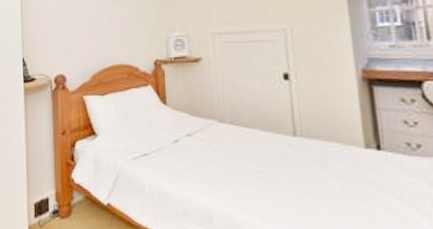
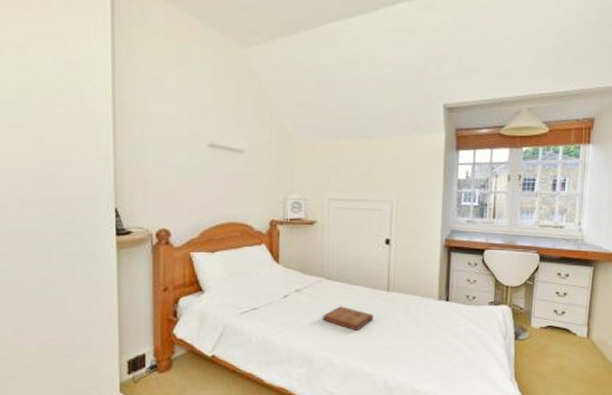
book: none [219,153,281,184] -> present [322,306,374,331]

